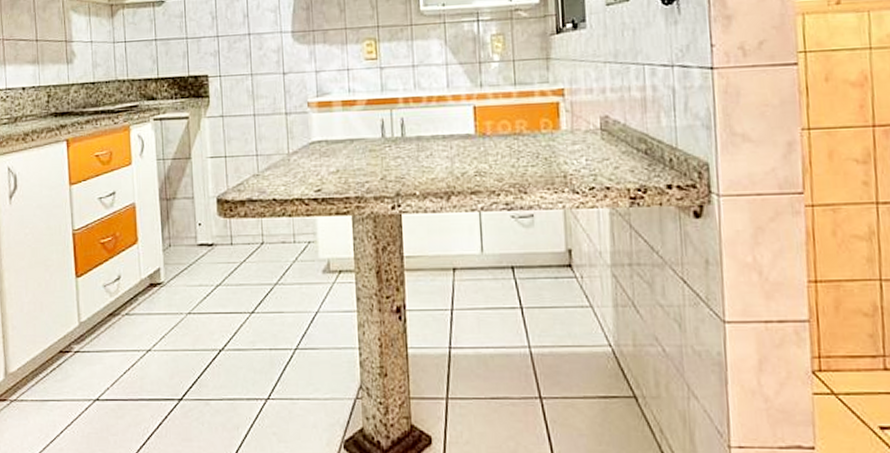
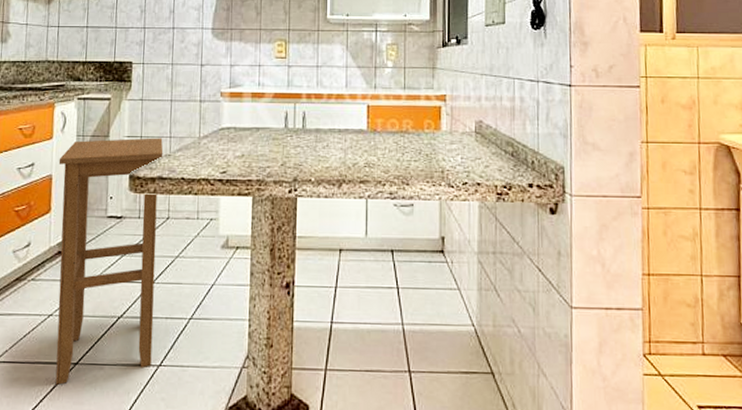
stool: none [140,156,259,422] -> present [55,138,163,385]

